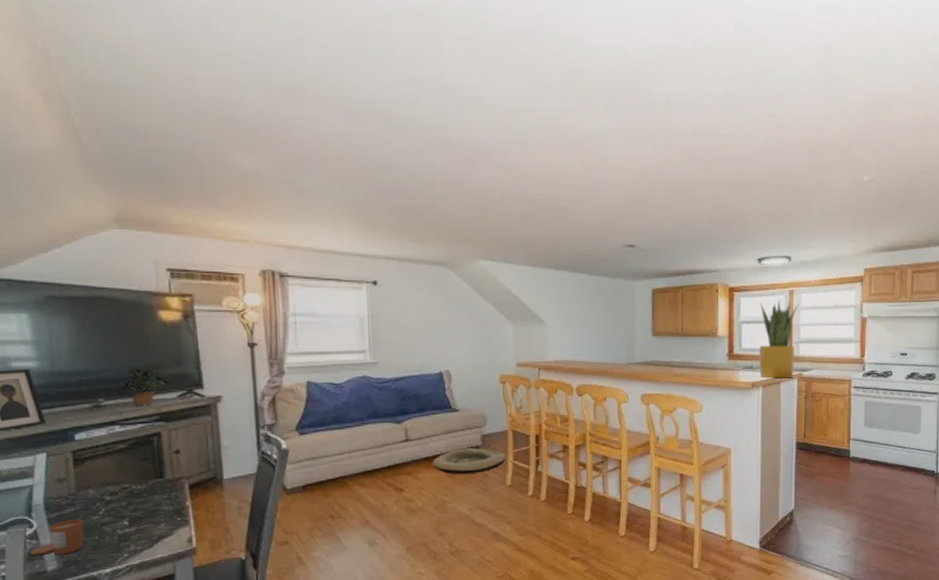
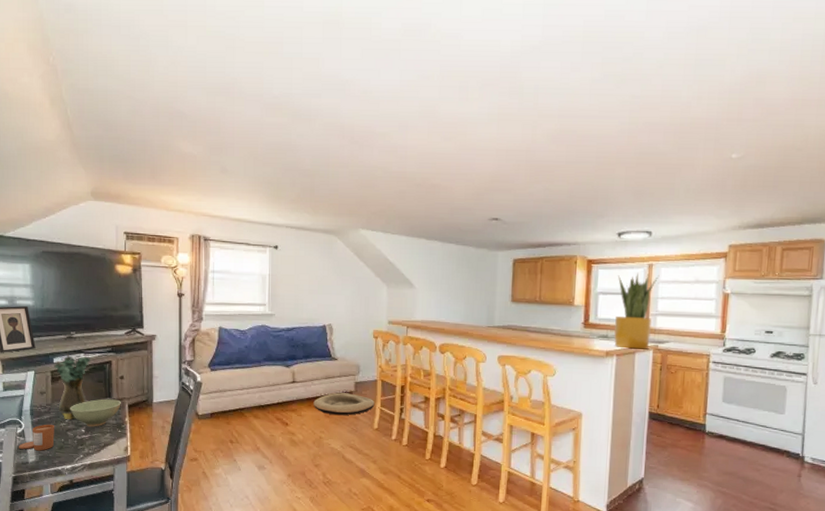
vase: none [76,426,130,511] -> present [54,353,90,420]
bowl: none [103,479,180,518] -> present [69,399,122,427]
potted plant: present [121,366,169,406] -> none [87,308,120,340]

